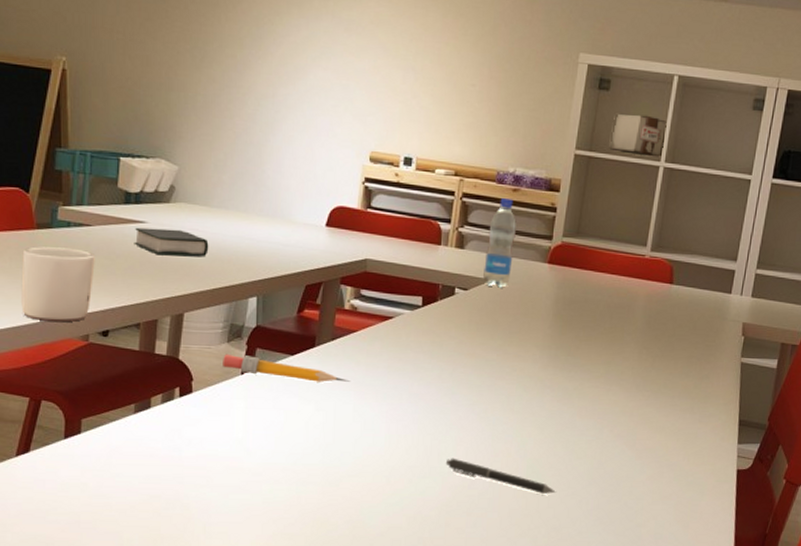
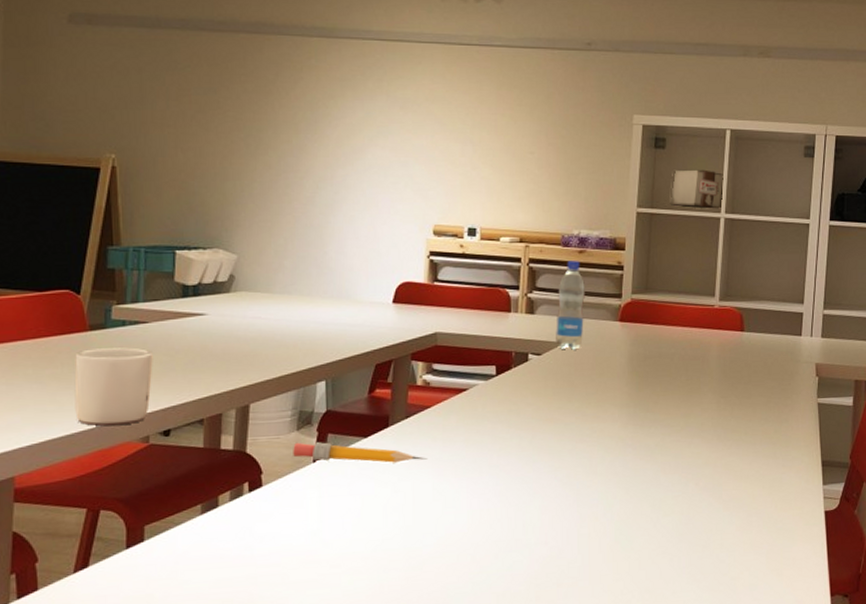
book: present [134,227,209,257] -> none [193,319,273,347]
pen: present [445,458,556,494] -> none [531,527,646,556]

